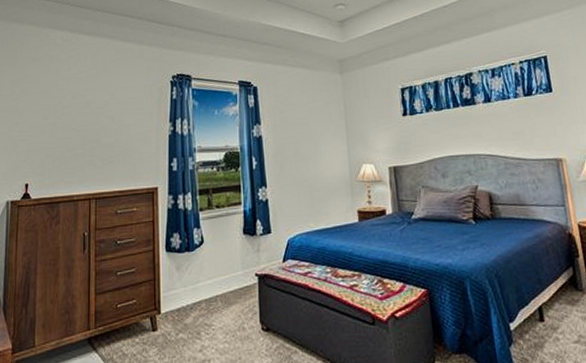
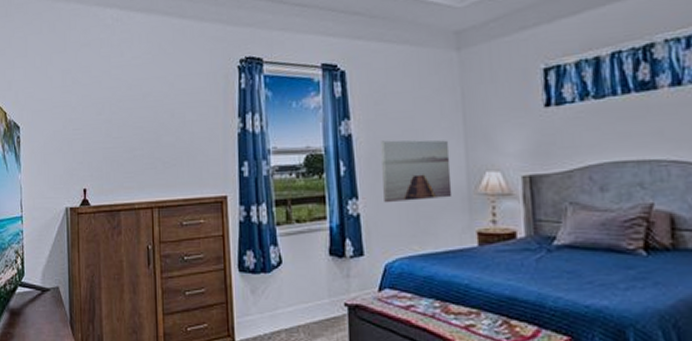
wall art: none [284,140,339,190] -> present [381,140,453,203]

